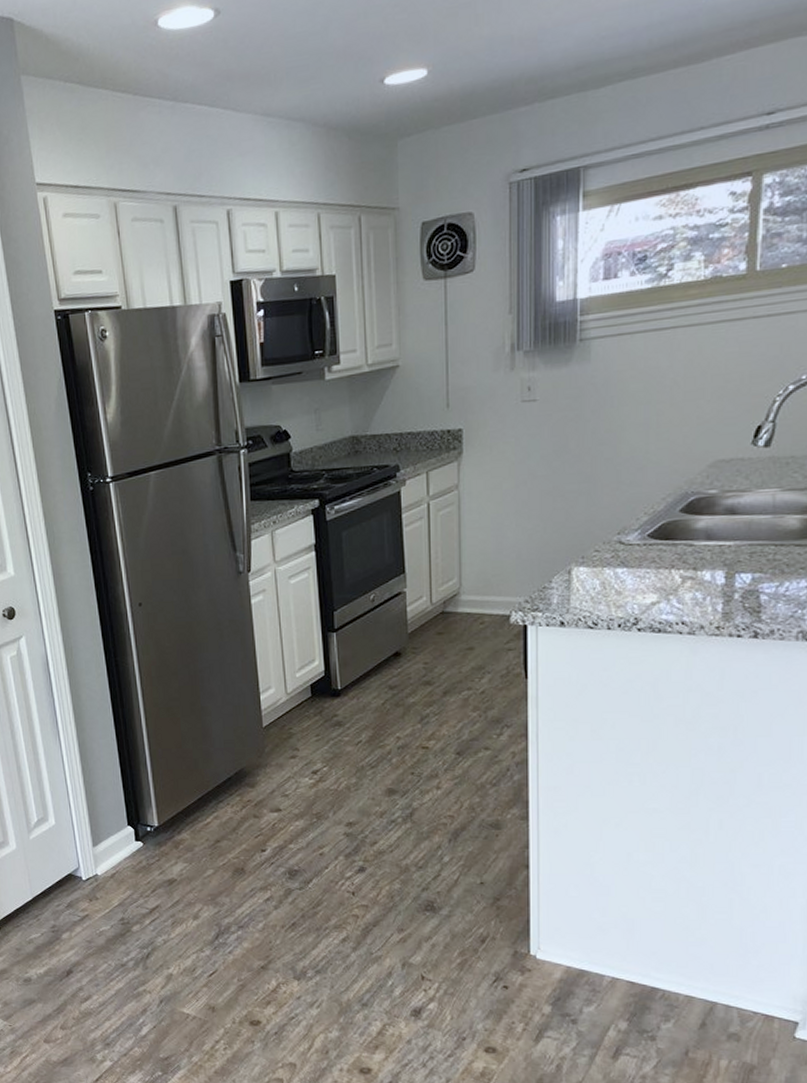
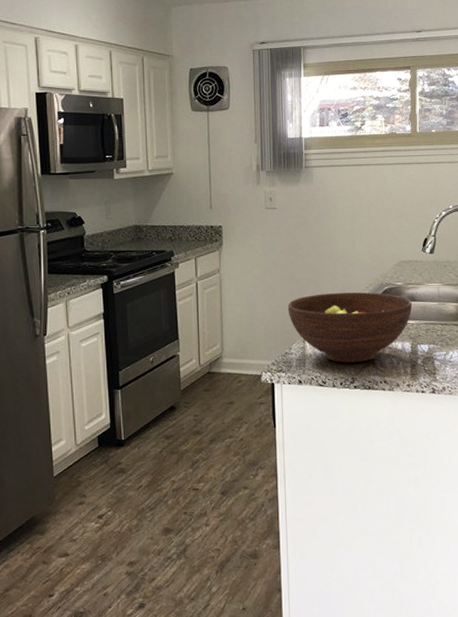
fruit bowl: none [548,505,730,599] -> present [287,292,412,363]

